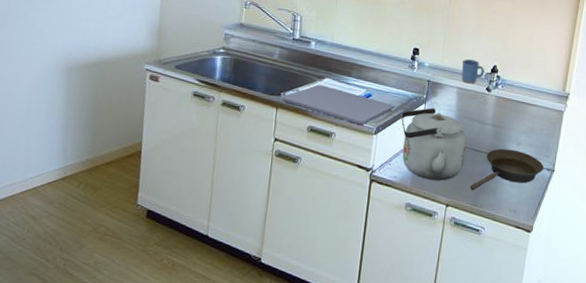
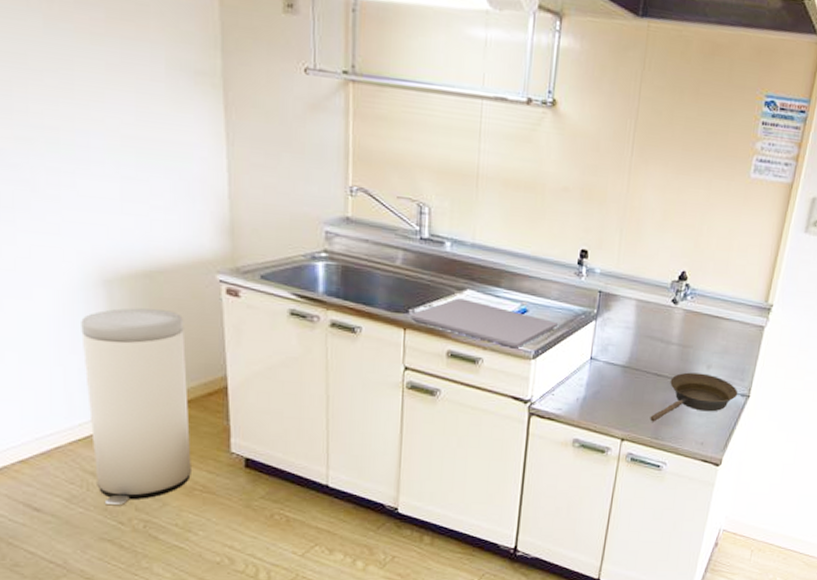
pedal bin: none [35,89,117,246] -> present [81,308,191,506]
kettle: present [400,108,467,181] -> none [565,325,647,412]
mug: present [461,59,485,84] -> none [641,263,671,295]

